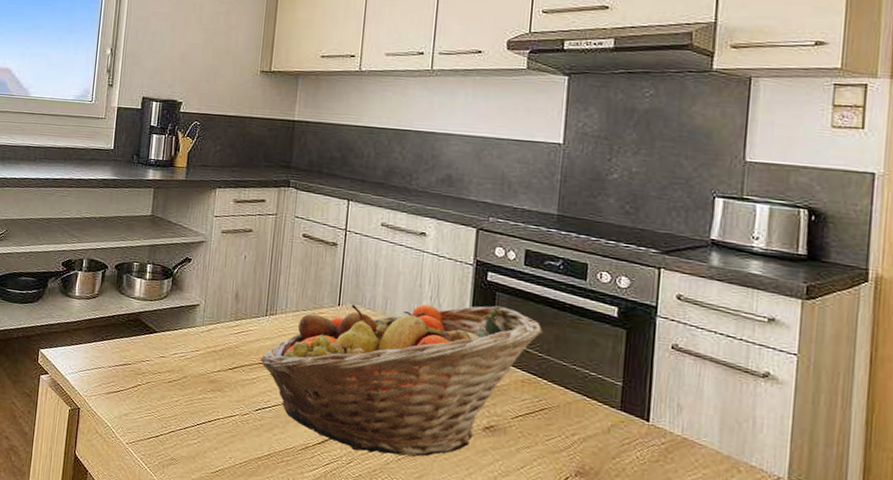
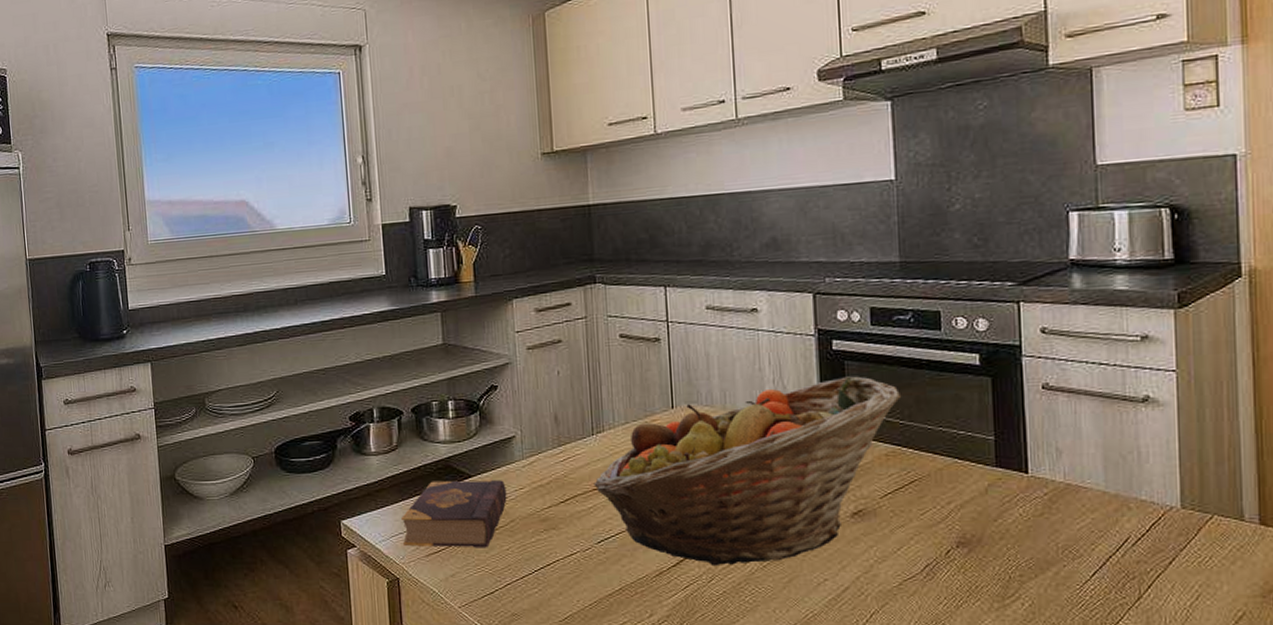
book: none [89,330,185,397] -> present [401,480,507,548]

